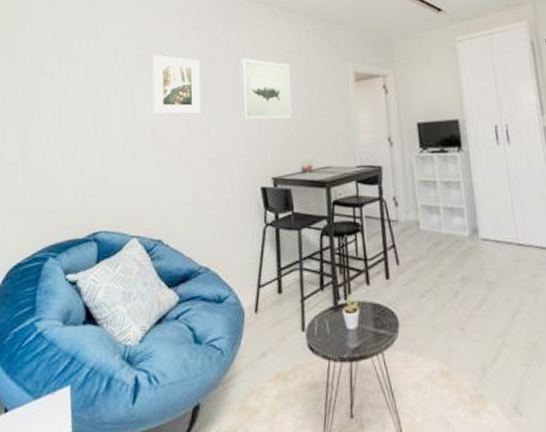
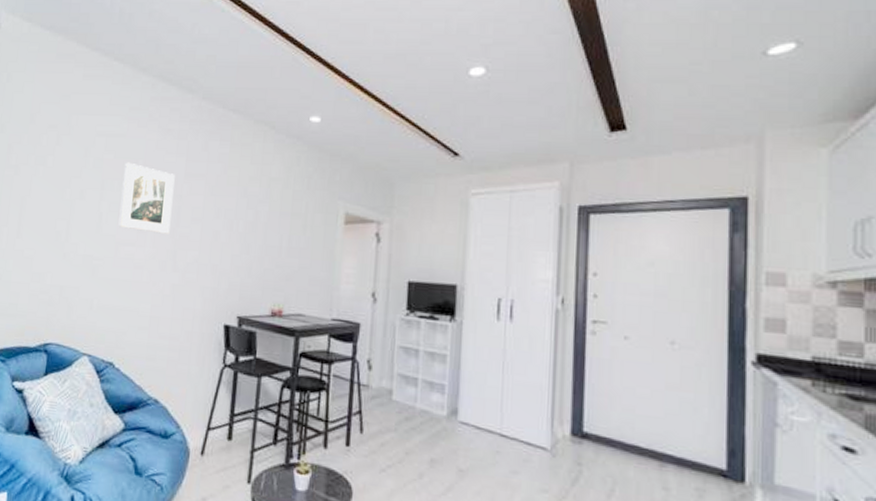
wall art: present [239,58,292,120] -> none [213,180,273,255]

